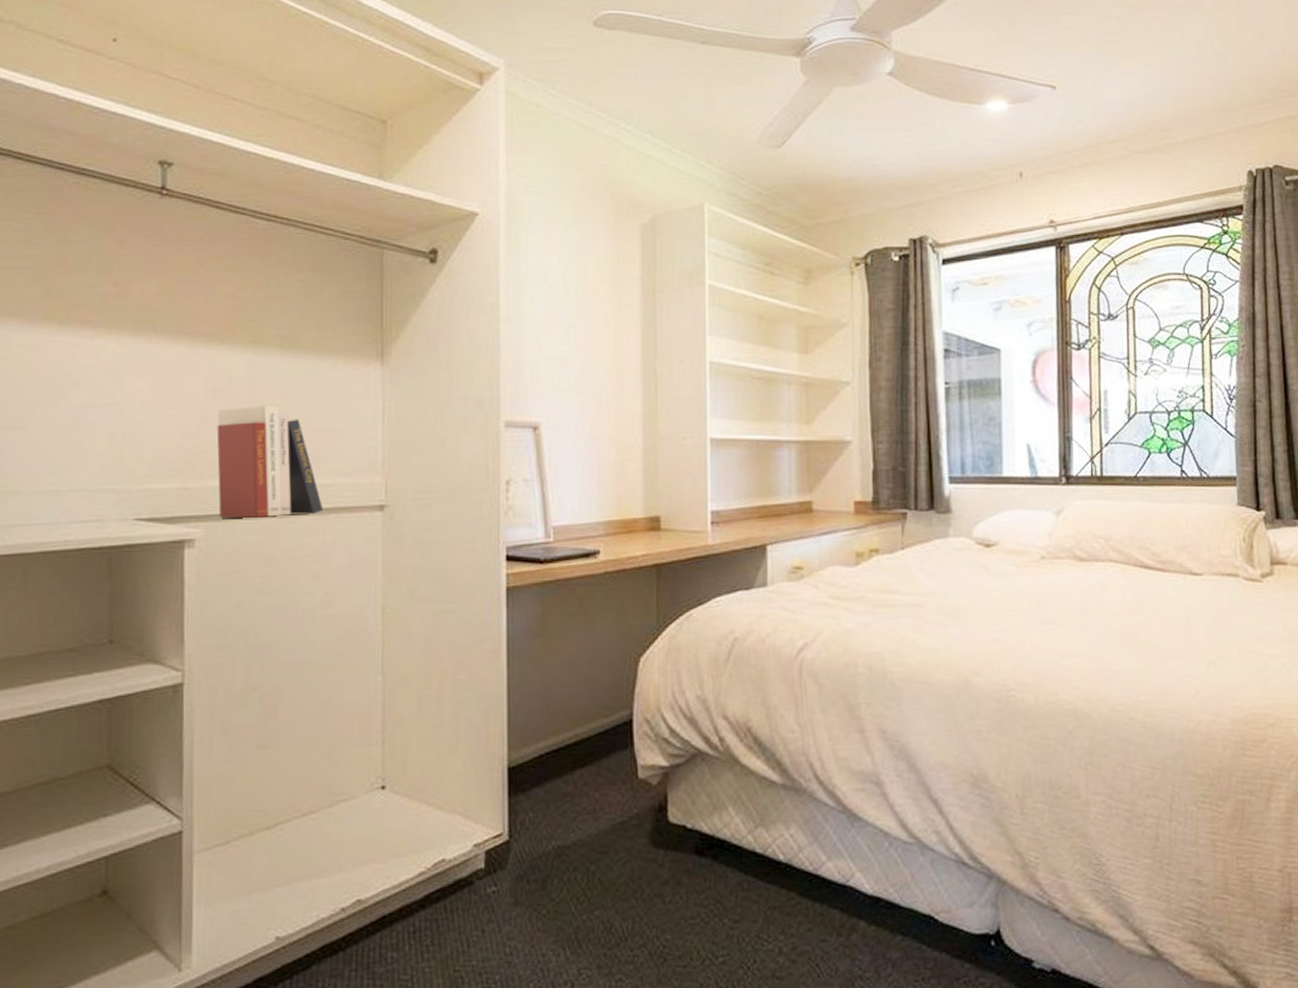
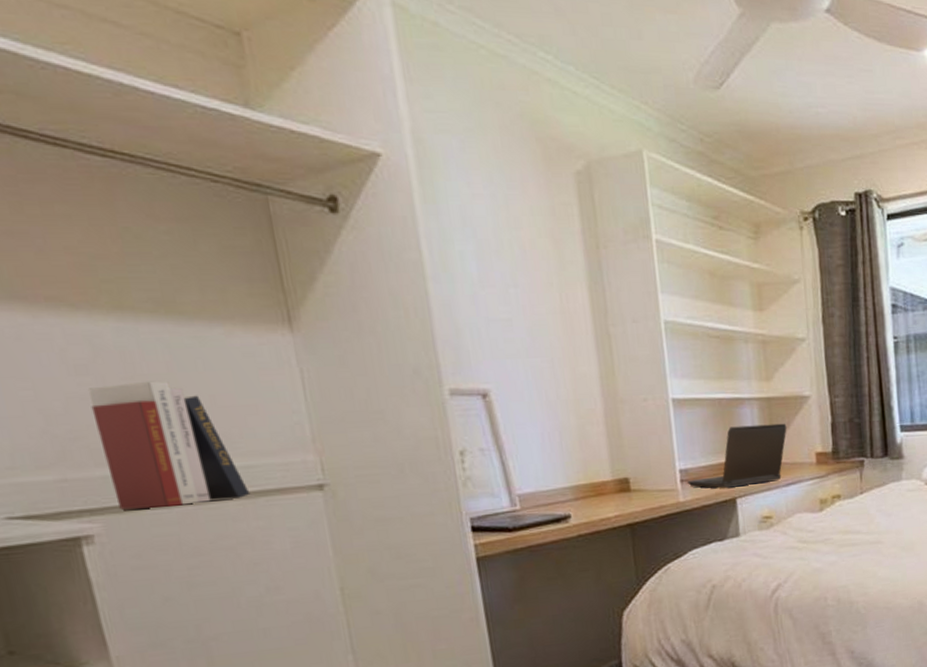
laptop computer: none [718,468,825,534] -> present [687,423,787,489]

